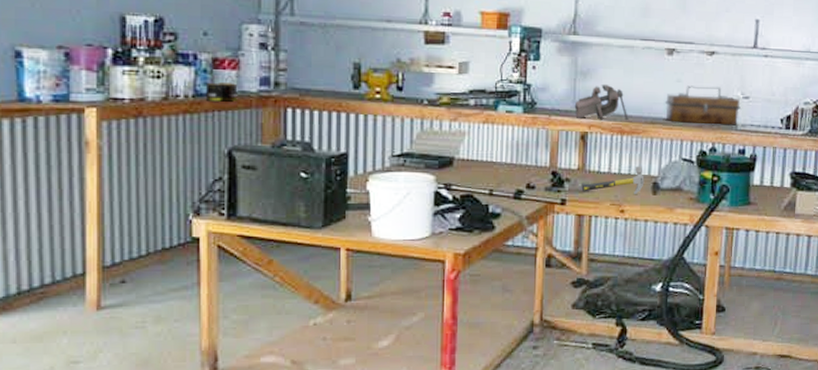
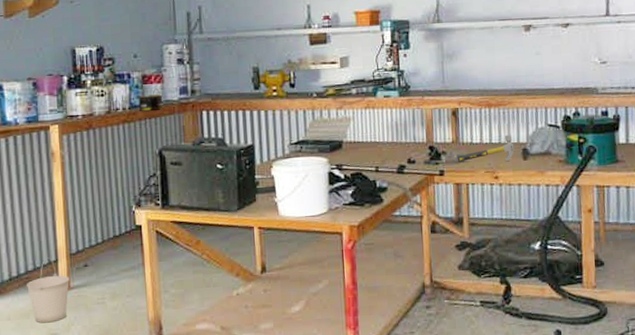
bucket: none [41,269,100,349] -> present [27,257,69,323]
bench vise: present [574,83,628,120] -> none [444,63,494,97]
toolbox: present [664,85,741,126] -> none [526,55,599,93]

